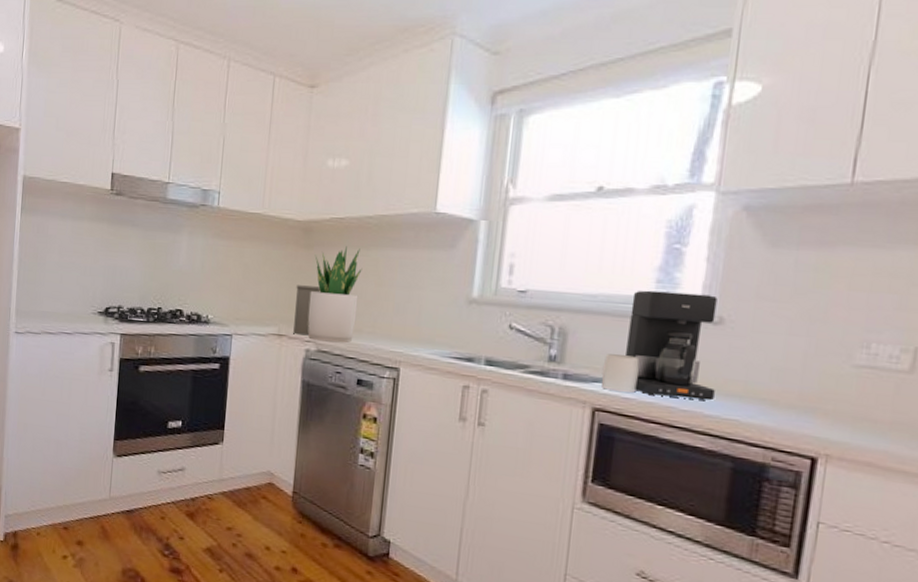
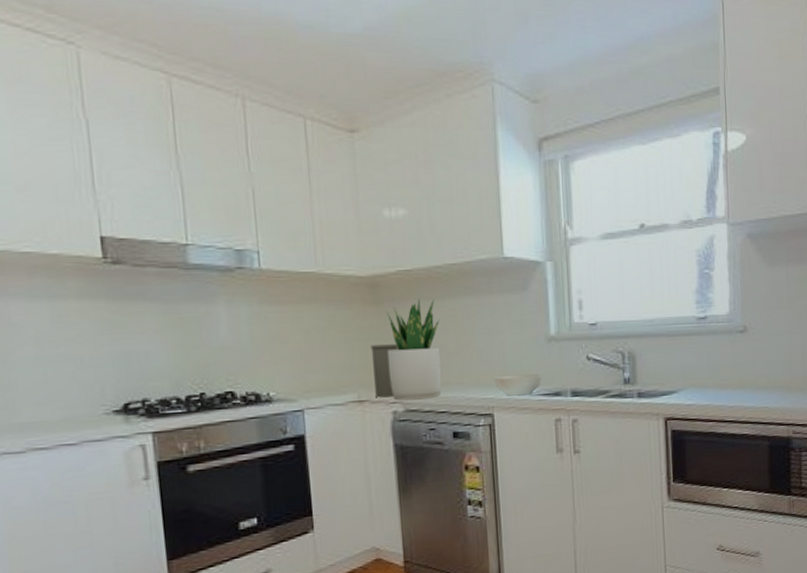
bowl: none [405,331,457,356] -> present [493,373,543,396]
mug: present [601,354,640,394] -> none [667,368,695,401]
coffee maker: present [626,290,718,401] -> none [680,309,749,398]

